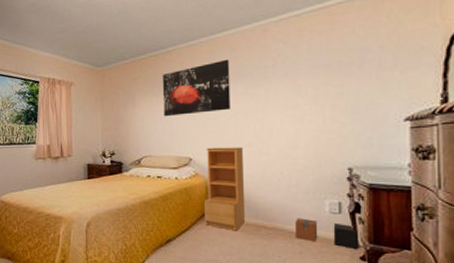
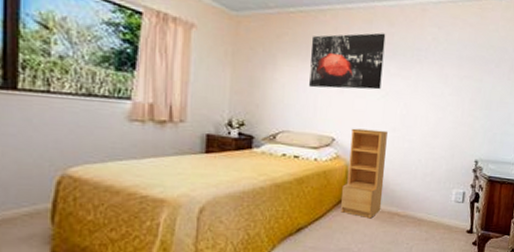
cardboard box: present [294,218,358,249] -> none [423,206,474,235]

